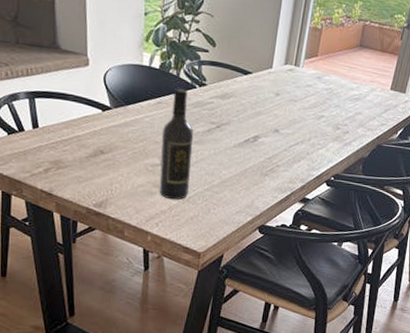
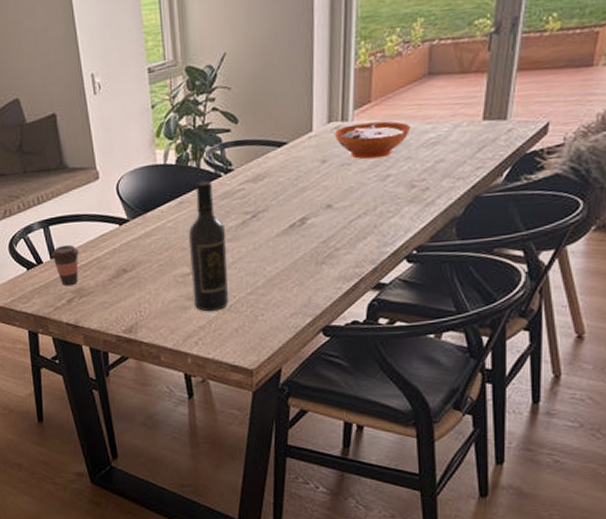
coffee cup: none [33,118,61,157] -> present [51,244,79,286]
decorative bowl: none [288,70,343,102] -> present [334,121,411,160]

